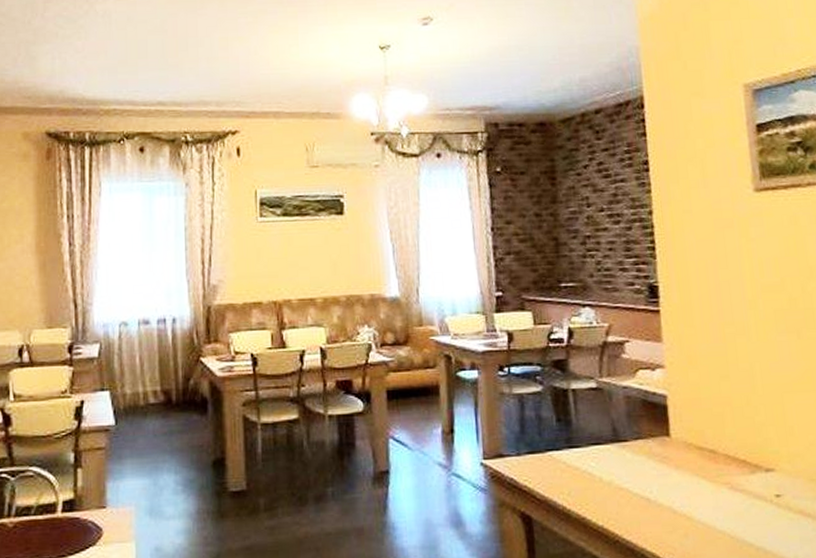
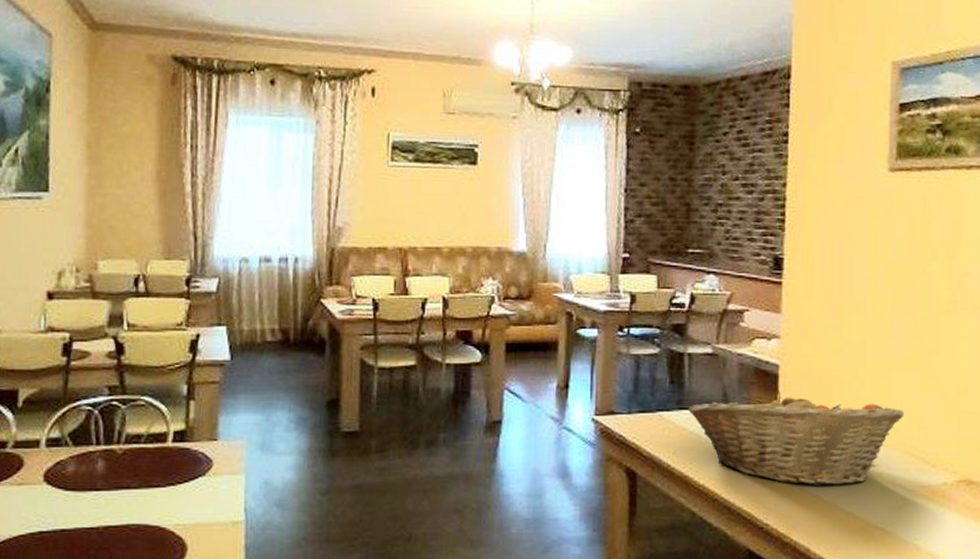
fruit basket: none [578,421,804,521] -> present [688,389,904,486]

